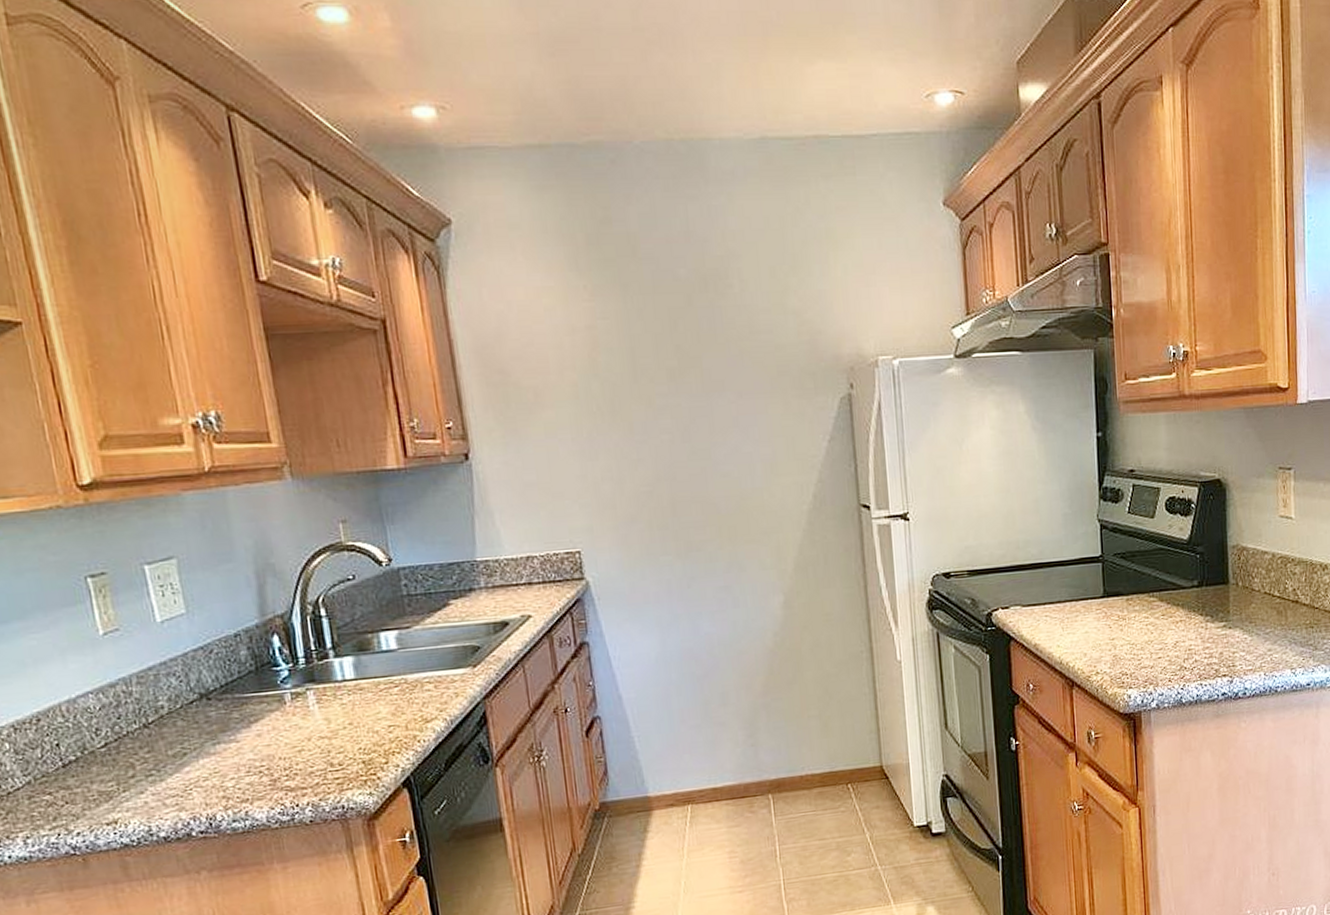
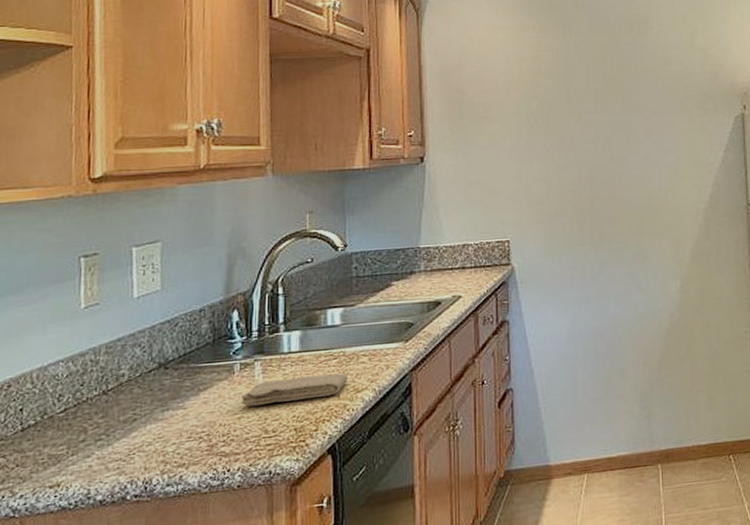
washcloth: none [298,702,414,739] -> present [242,373,348,406]

